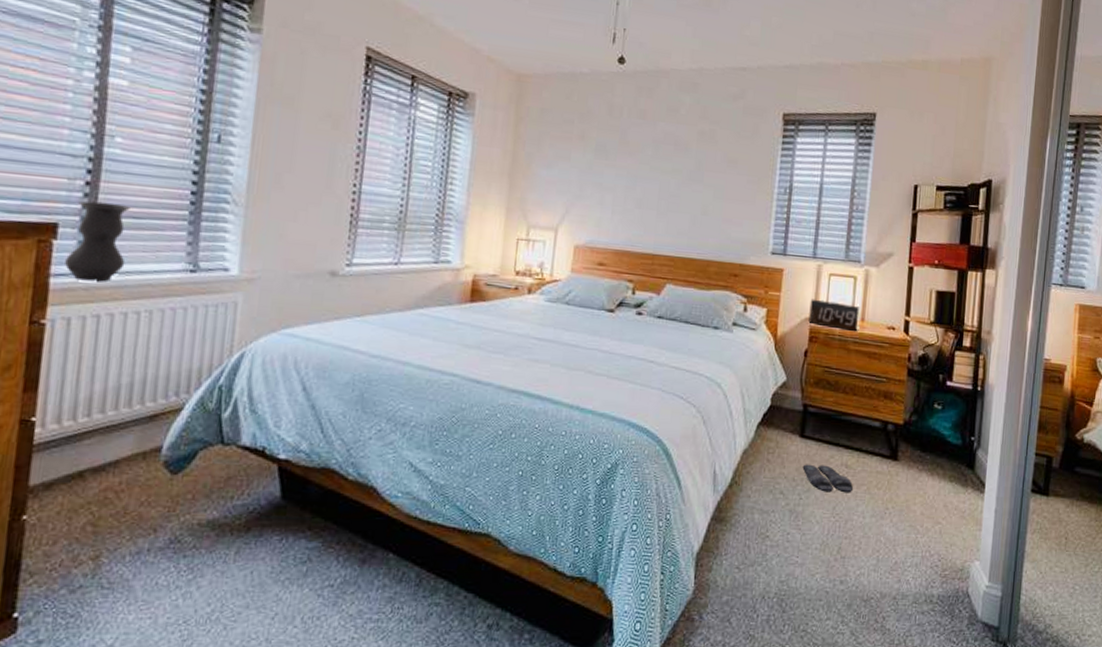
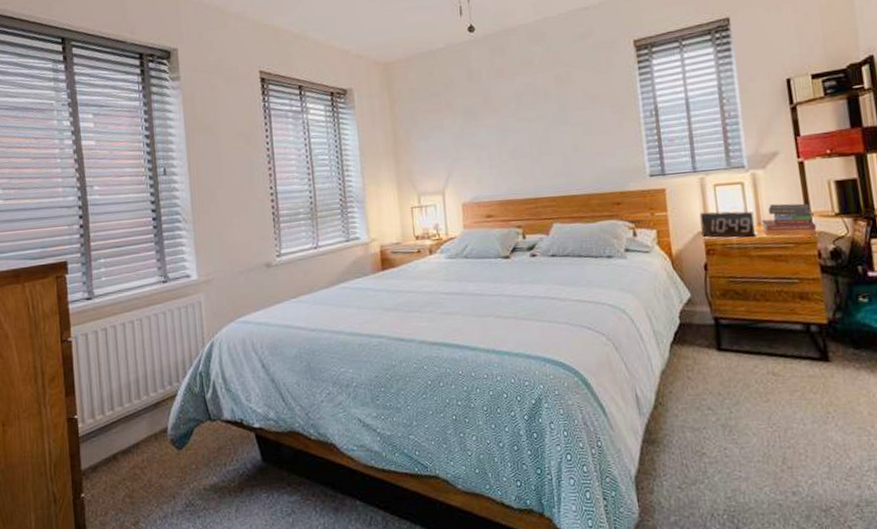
vase: present [65,201,130,282] -> none [76,238,117,303]
slippers: present [802,464,853,493] -> none [726,375,785,403]
books: none [865,303,912,340] -> present [762,203,817,237]

